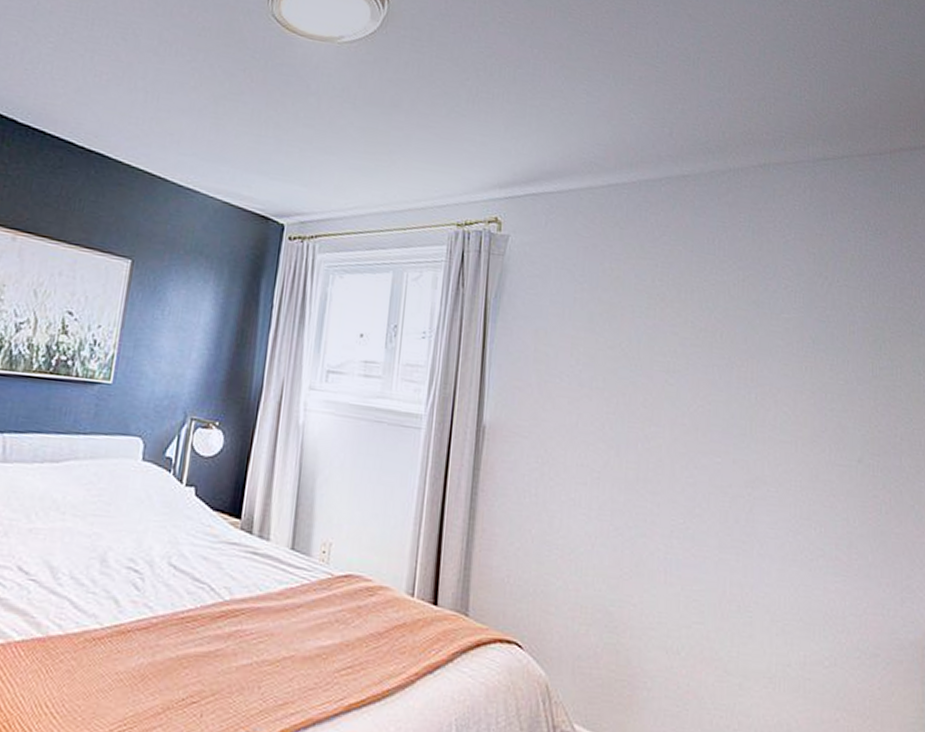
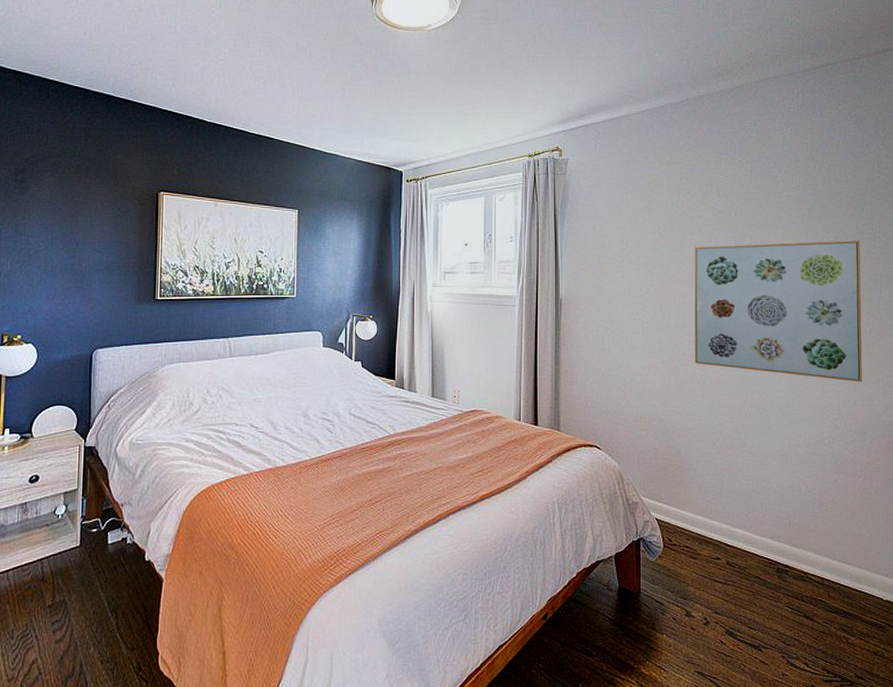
wall art: none [657,373,876,583] -> present [694,240,862,383]

